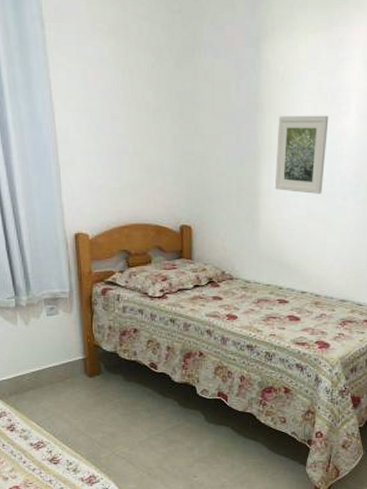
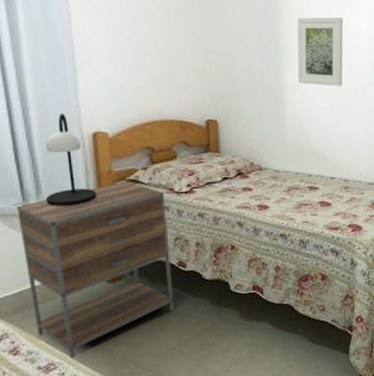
nightstand: none [10,282,145,440] -> present [16,180,174,359]
table lamp: none [33,213,79,304] -> present [45,114,97,207]

